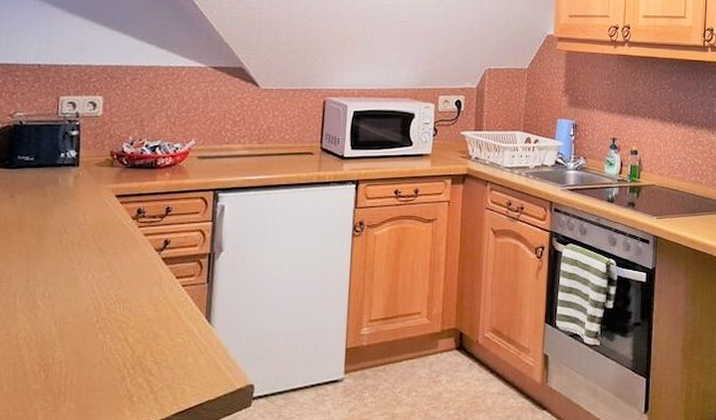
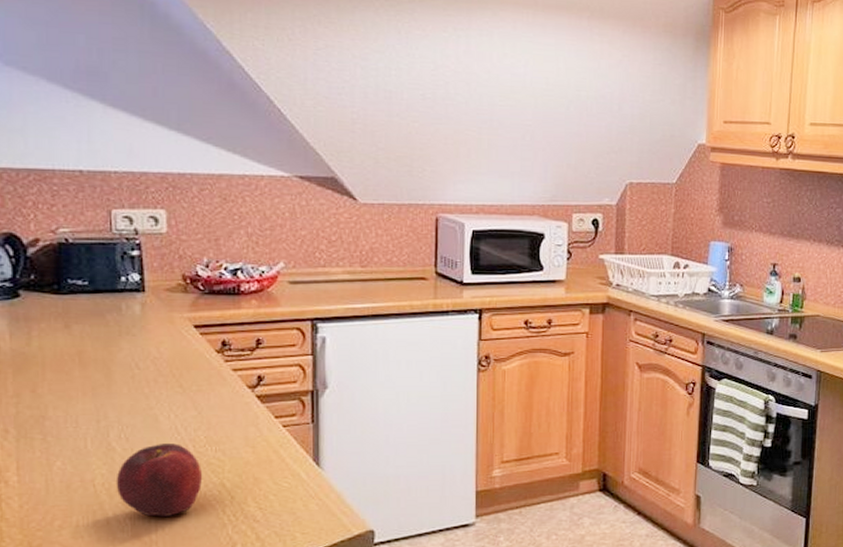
fruit: none [36,301,111,369] -> present [116,443,203,517]

